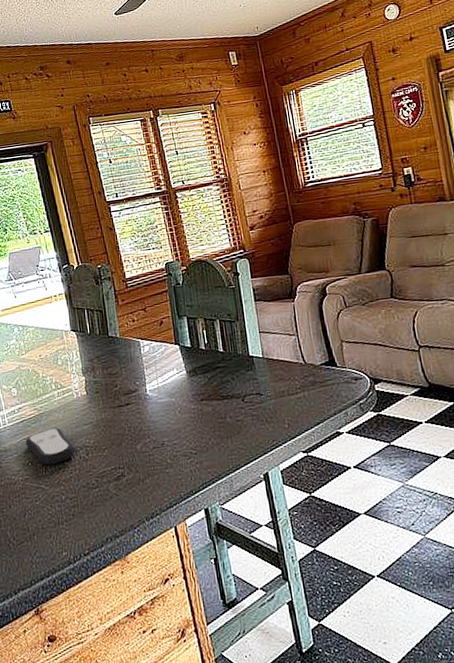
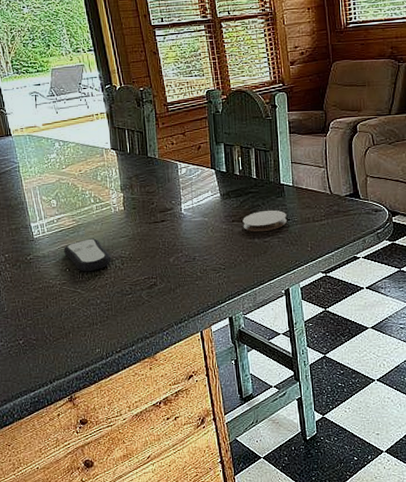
coaster: none [212,385,260,411] -> present [242,210,287,232]

